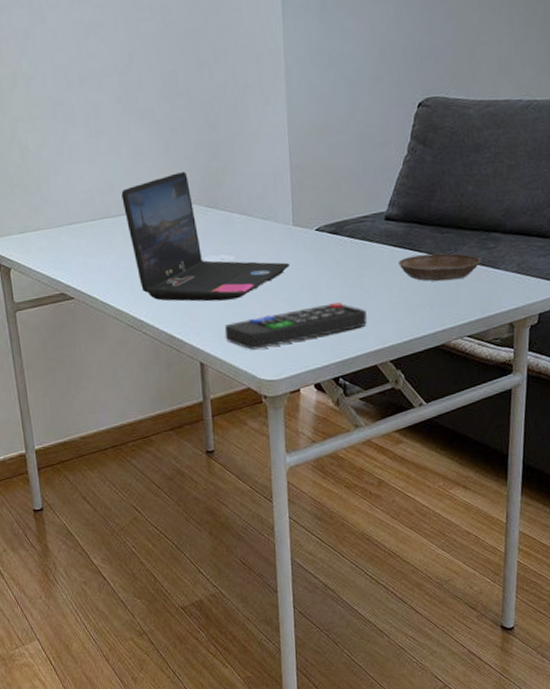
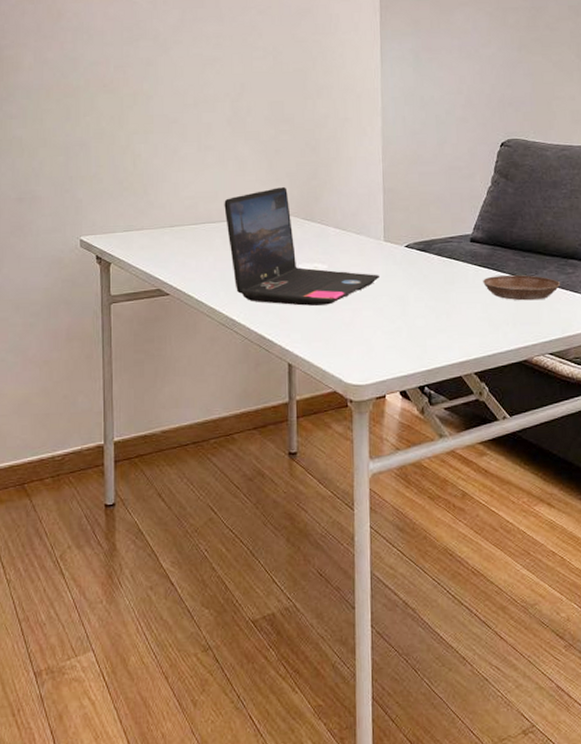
remote control: present [224,302,367,350] -> none [314,314,452,354]

